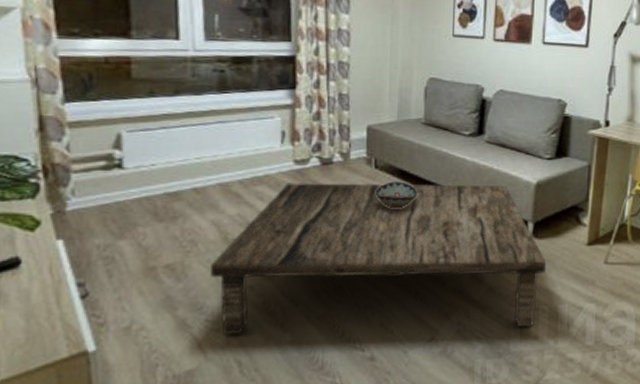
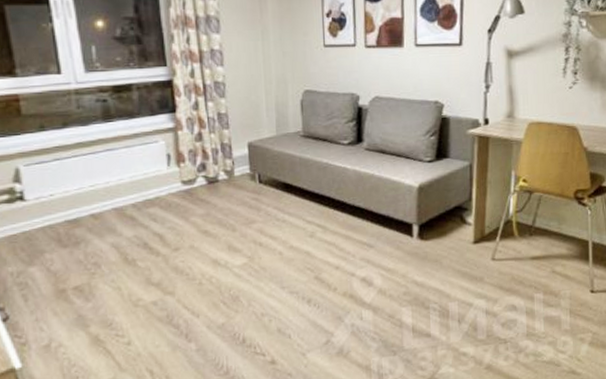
coffee table: present [209,183,547,336] -> none [115,190,434,348]
decorative bowl: present [375,181,418,209] -> none [261,194,303,221]

